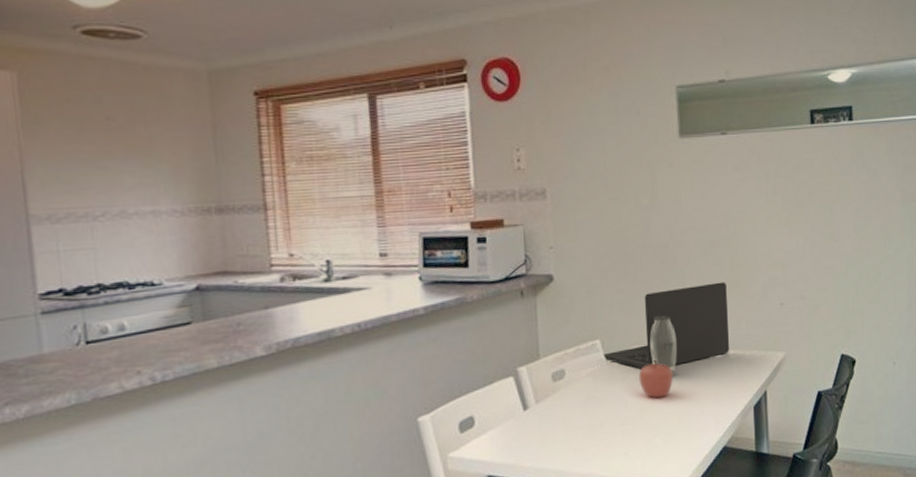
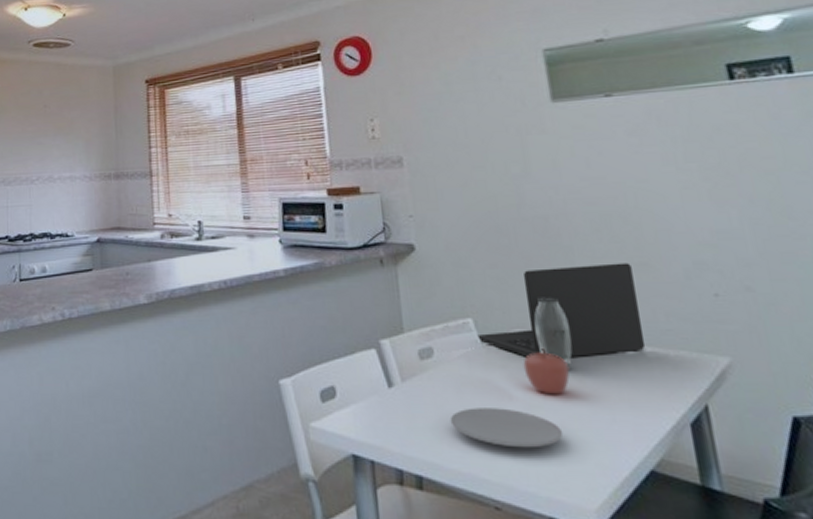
plate: none [576,414,665,447] -> present [449,408,563,448]

